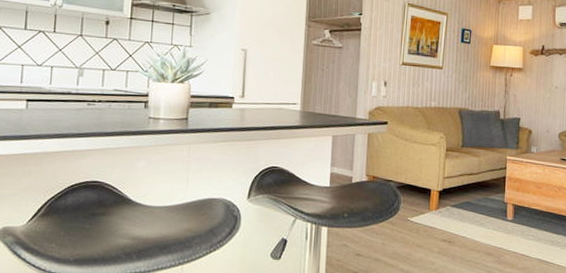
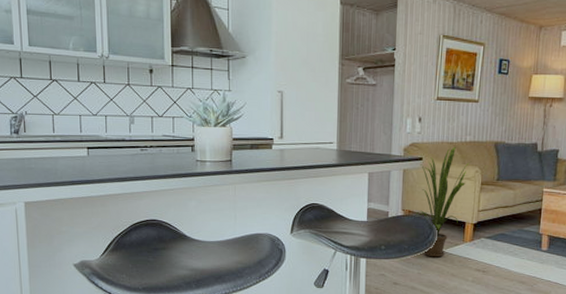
house plant: none [381,111,436,227] -> present [416,146,472,258]

